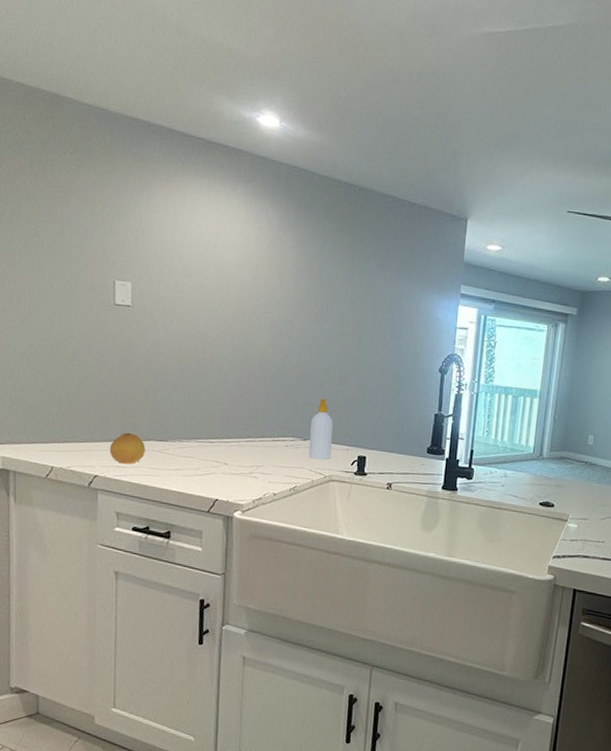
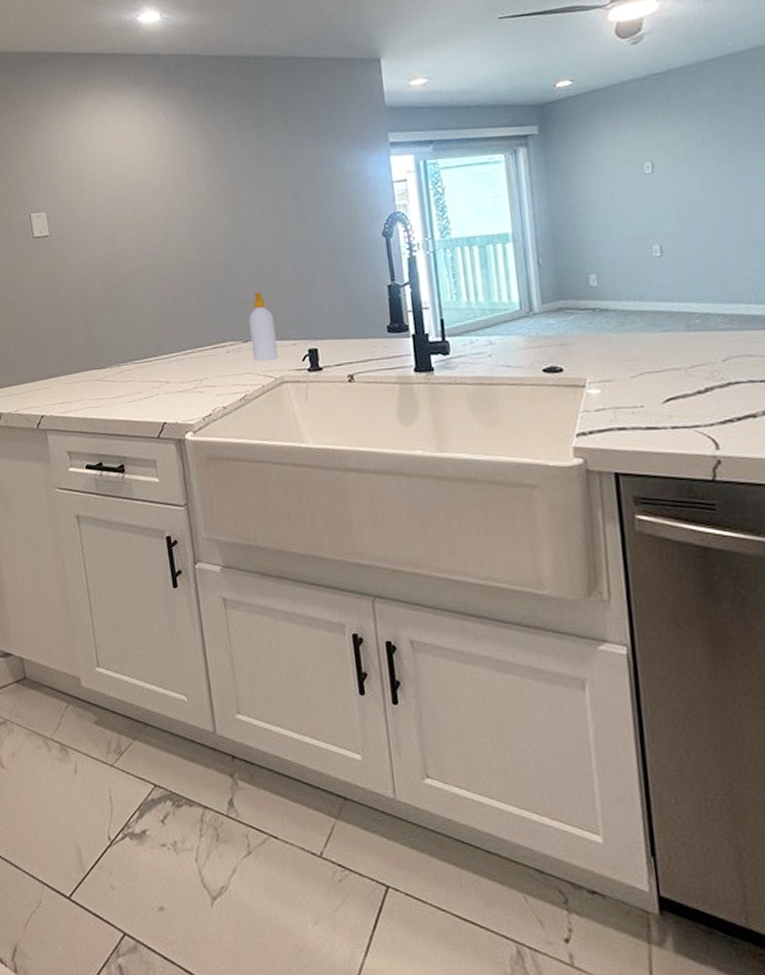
fruit: present [109,432,146,464] -> none [51,365,86,399]

